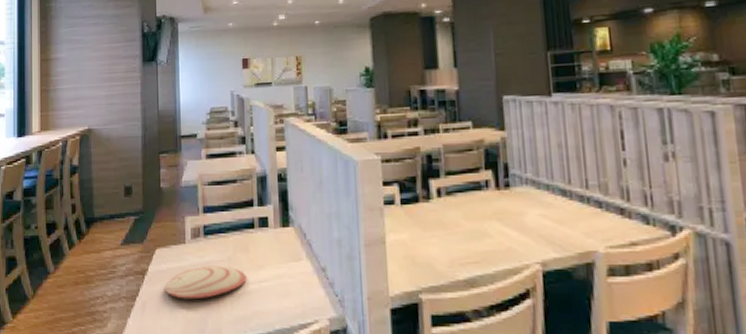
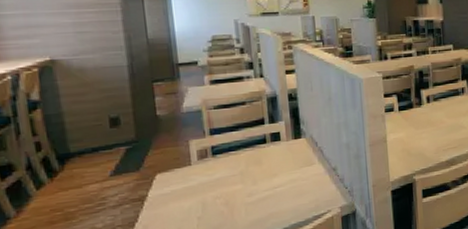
plate: present [164,266,247,300] -> none [169,179,261,216]

